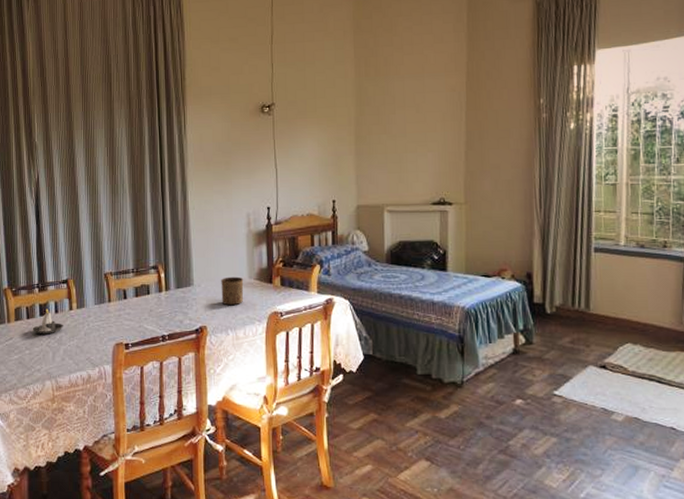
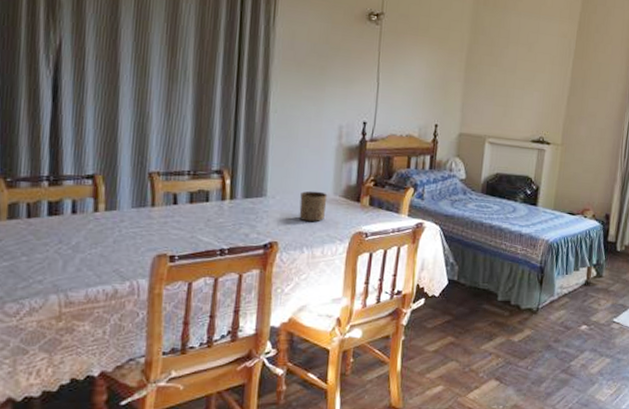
candle: present [32,308,63,335] -> none [34,207,83,239]

